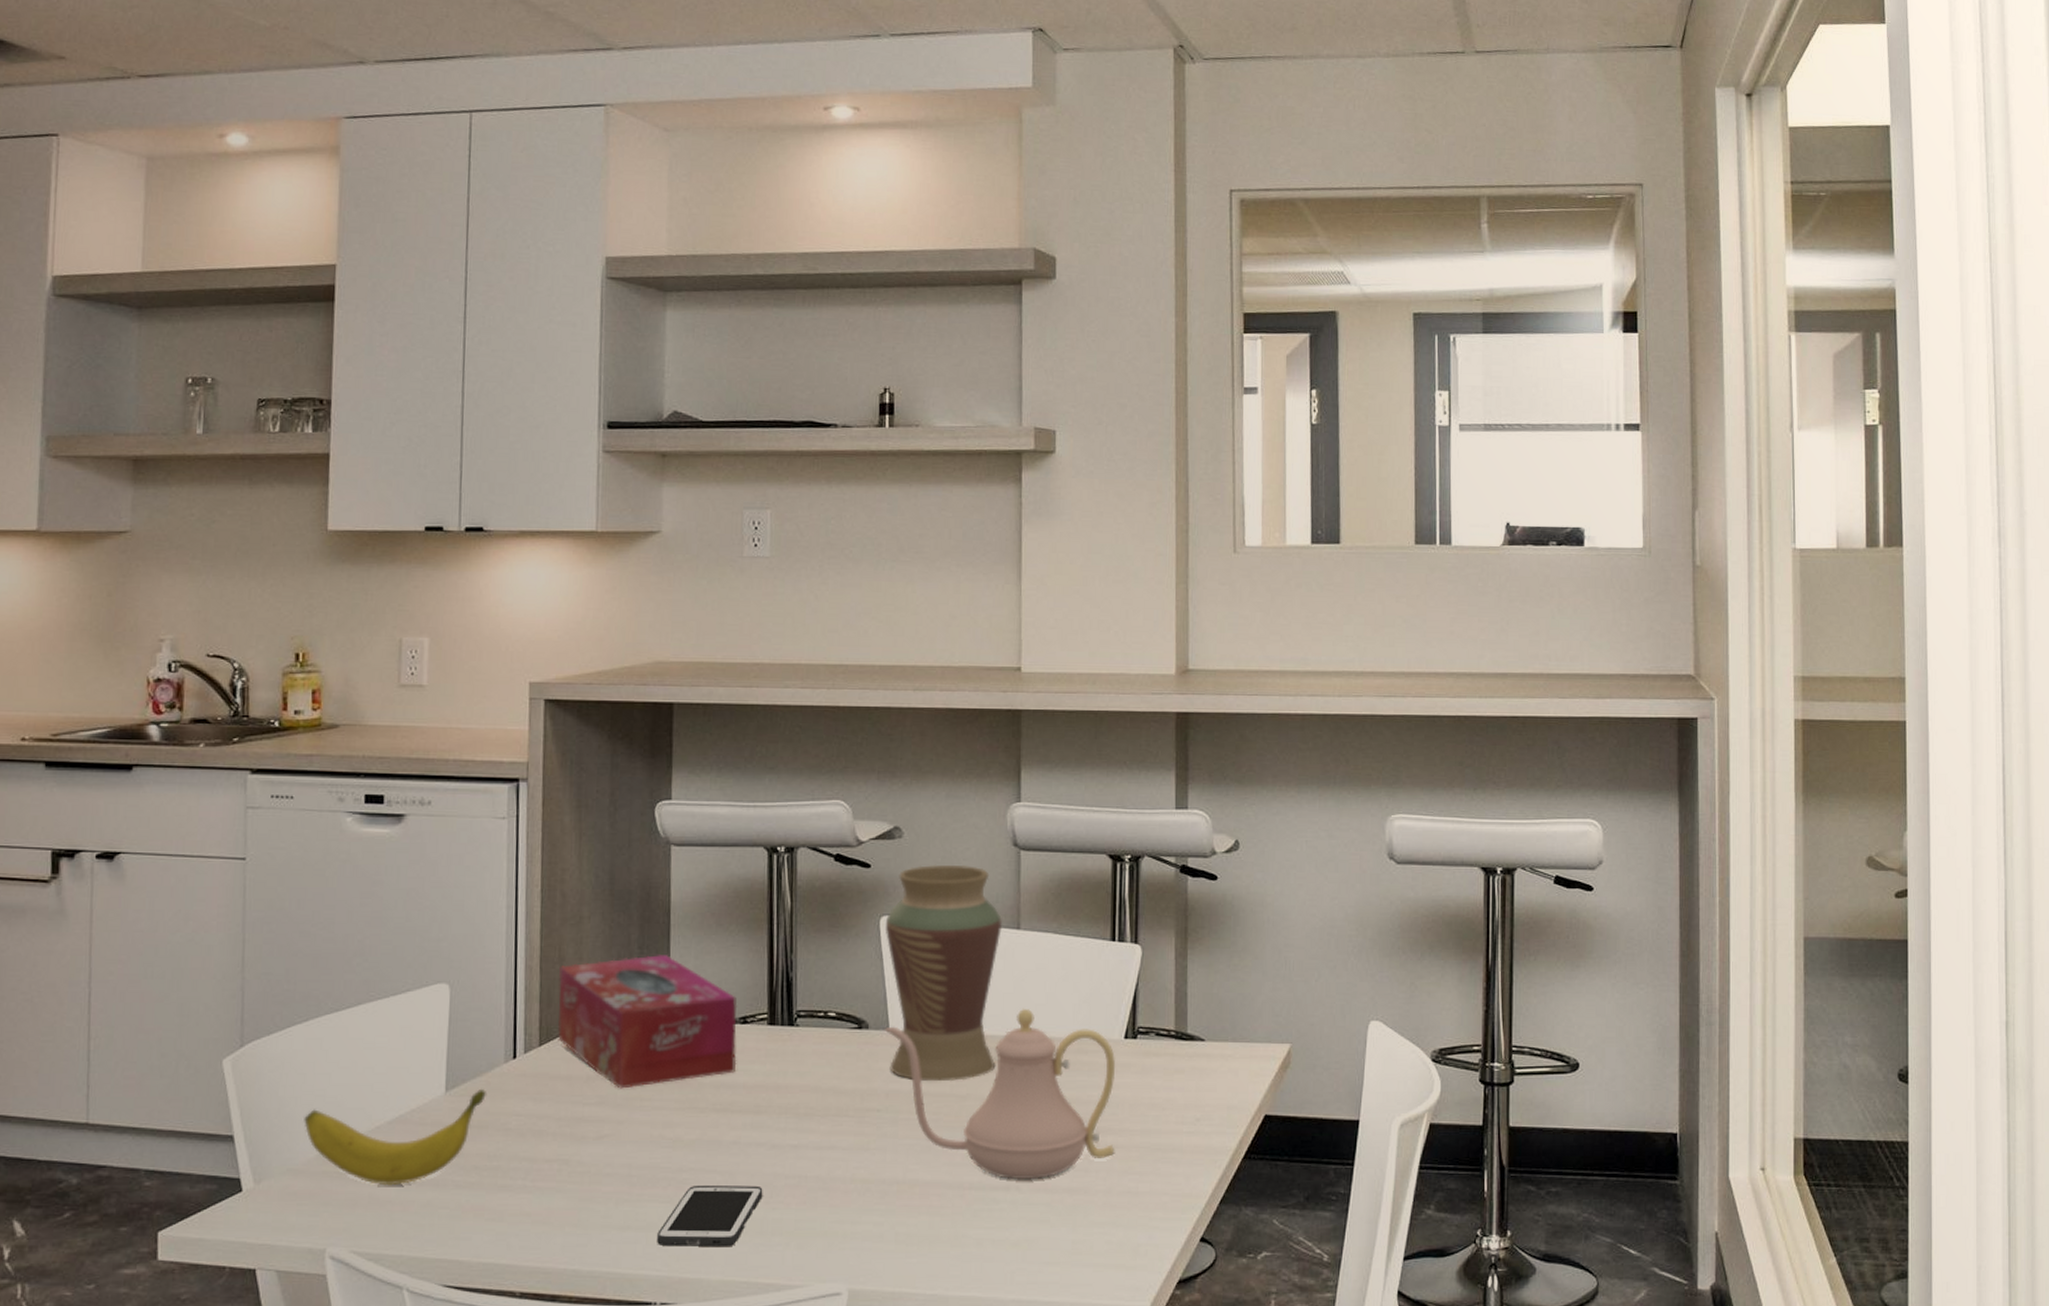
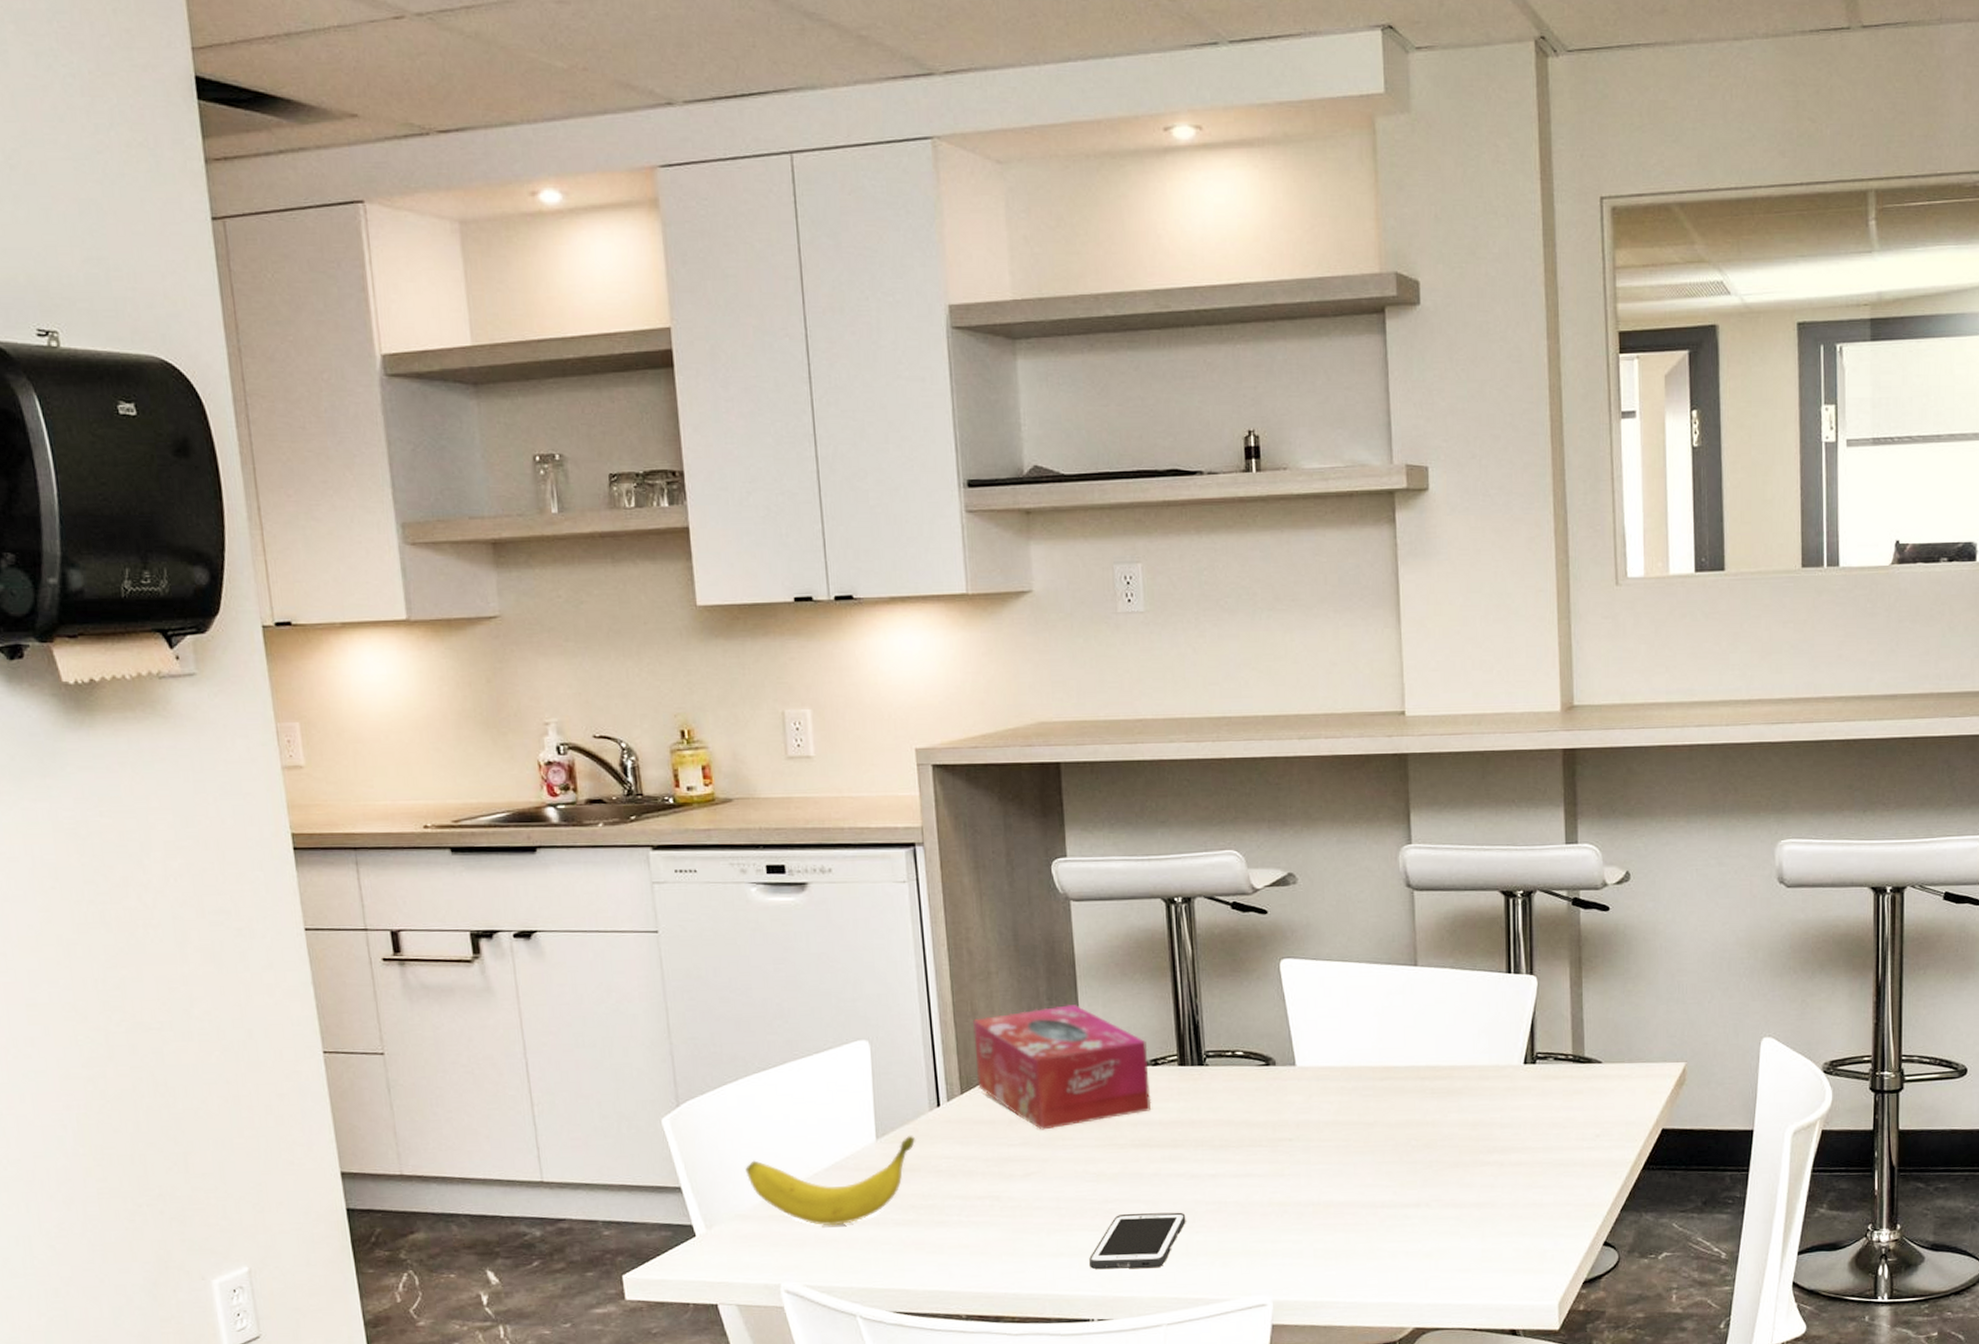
teapot: present [884,1008,1115,1180] -> none [1291,1039,1519,1198]
vase: present [885,864,1003,1082] -> none [1285,907,1401,1111]

